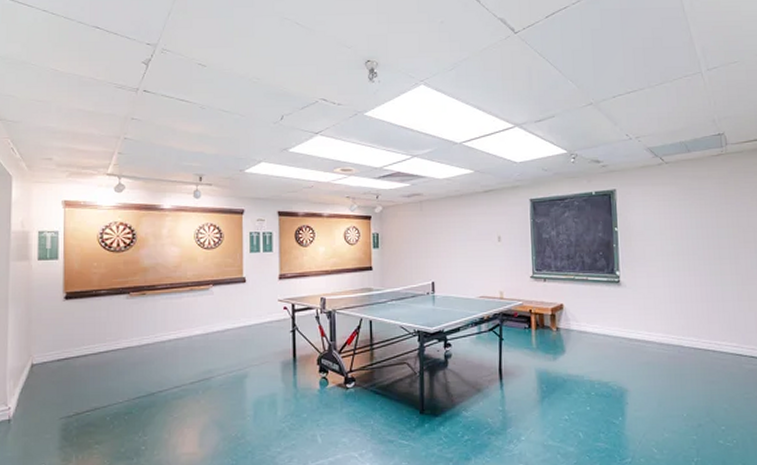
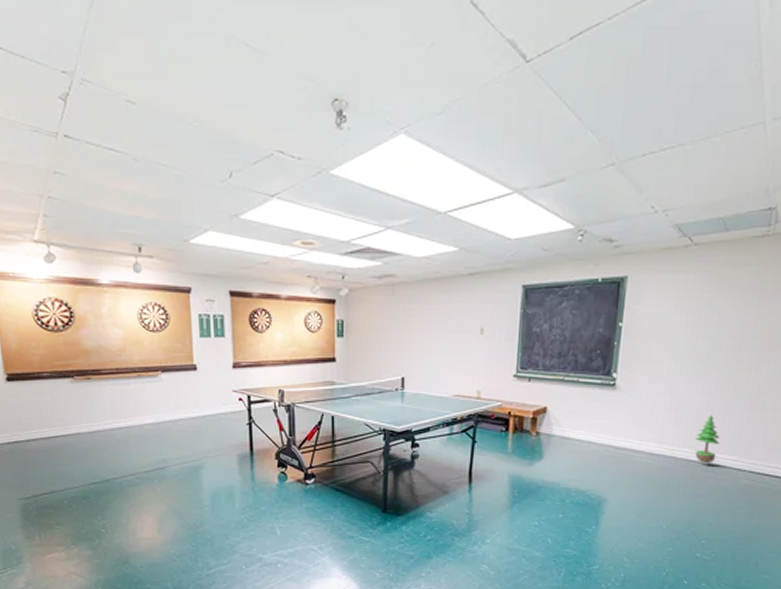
potted tree: none [697,305,719,352] -> present [695,415,720,465]

